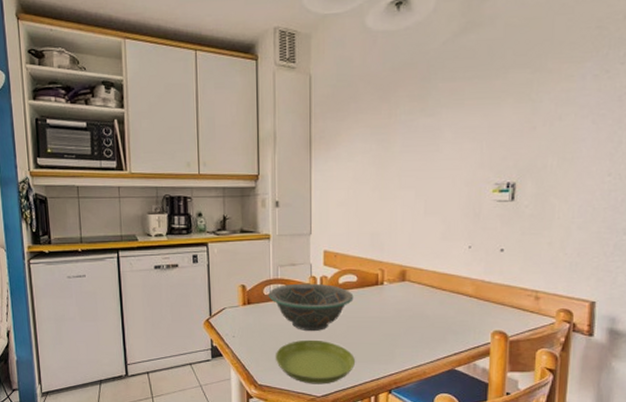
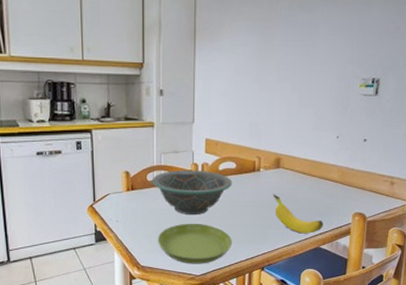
banana: none [399,309,458,354] -> present [273,194,324,234]

